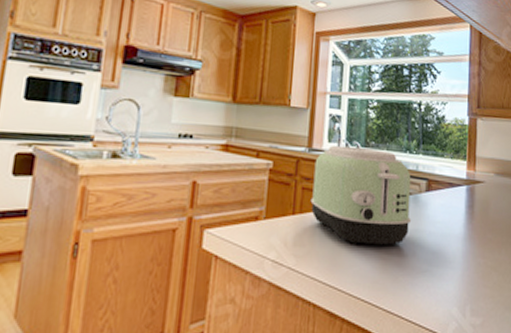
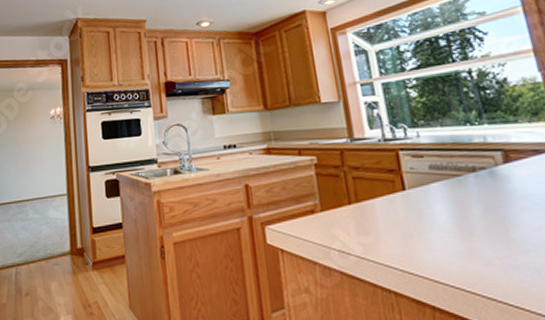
toaster: present [310,145,412,245] -> none [360,127,494,228]

